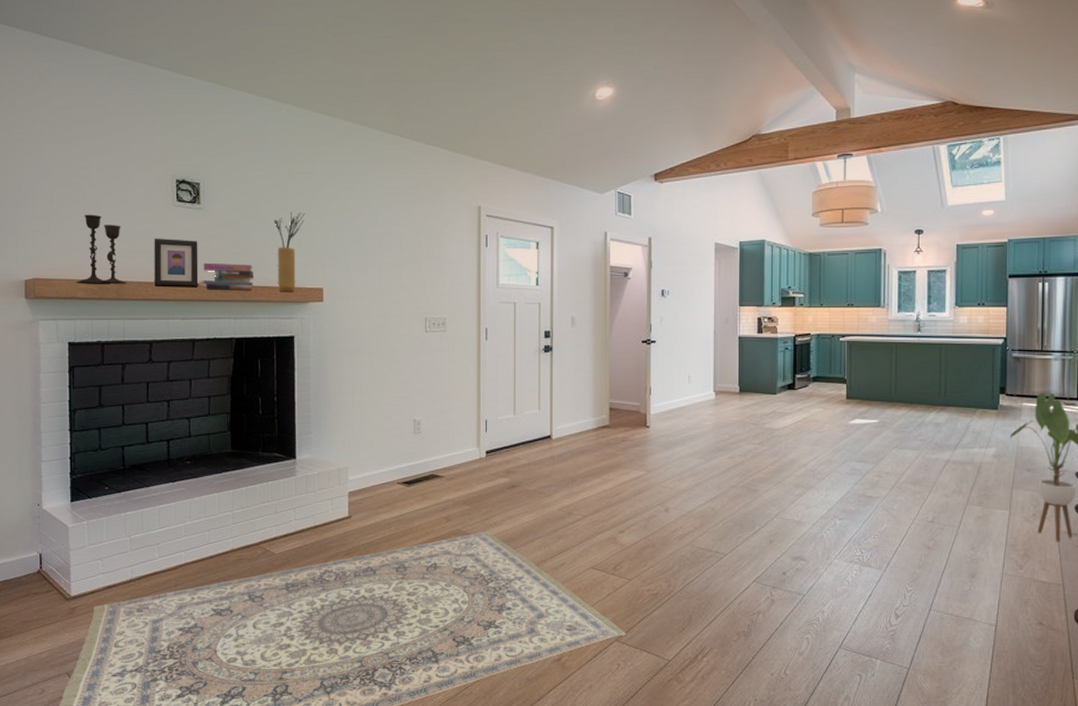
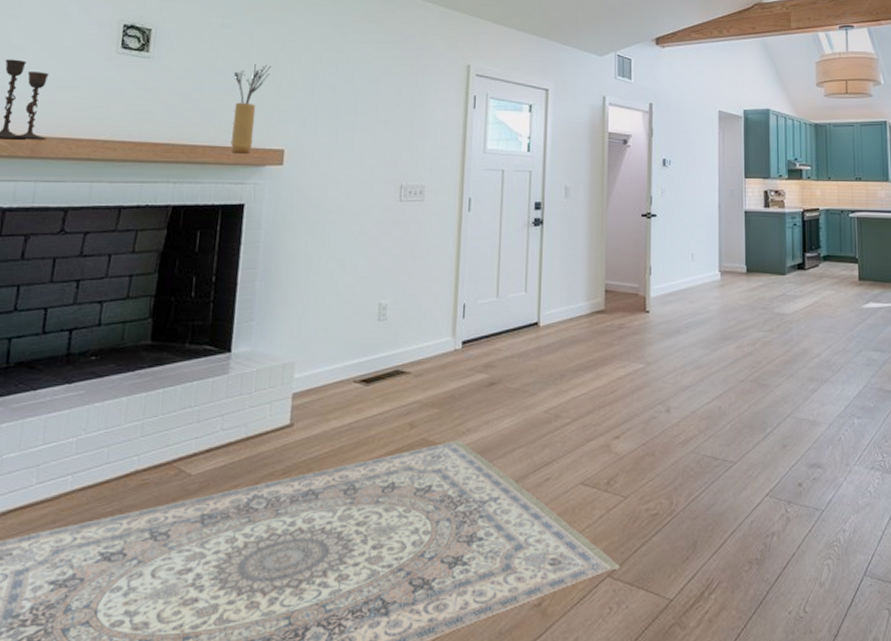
picture frame: present [154,239,199,289] -> none [80,89,141,147]
books: present [199,262,255,291] -> none [135,118,204,151]

